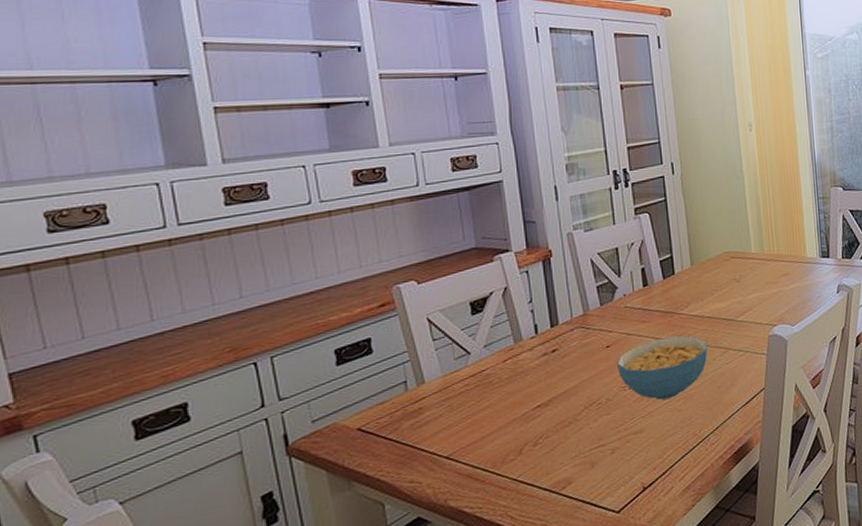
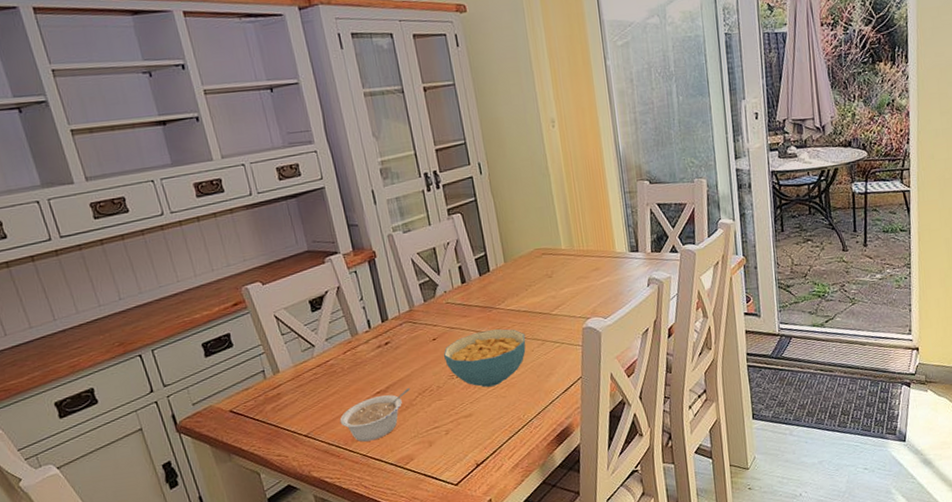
legume: none [489,400,576,464] -> present [339,387,411,442]

